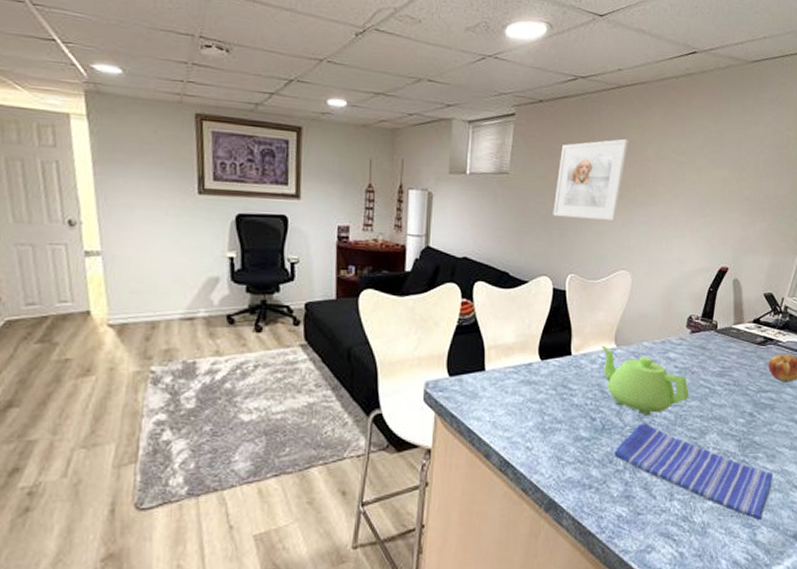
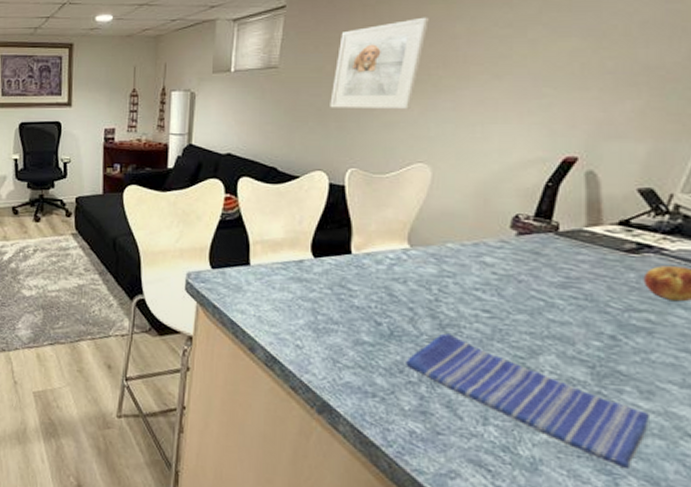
teapot: present [602,345,689,416] -> none [390,245,514,326]

